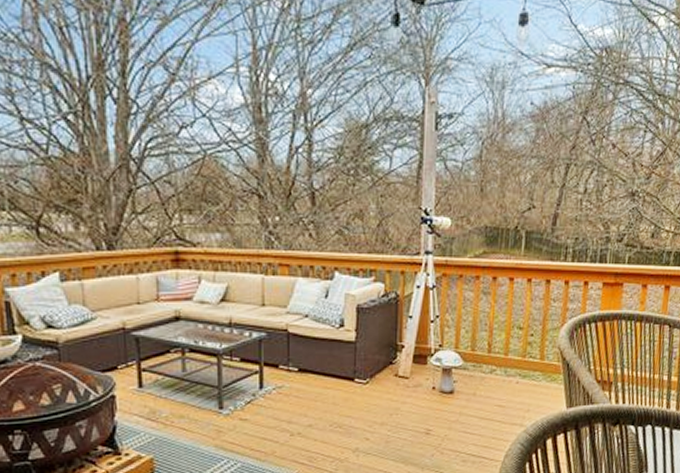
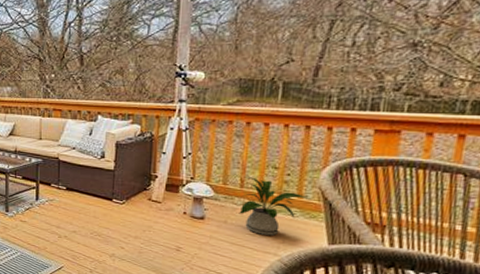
house plant: none [487,339,549,405] -> present [239,175,307,236]

